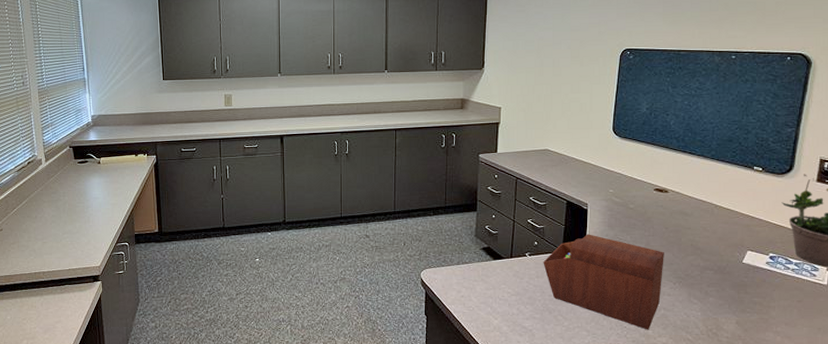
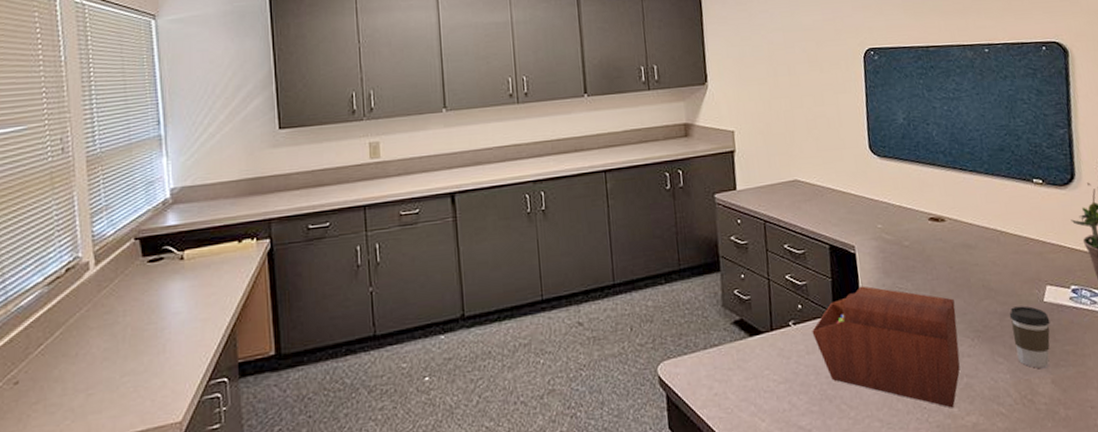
coffee cup: none [710,264,745,312] -> present [1009,305,1050,369]

